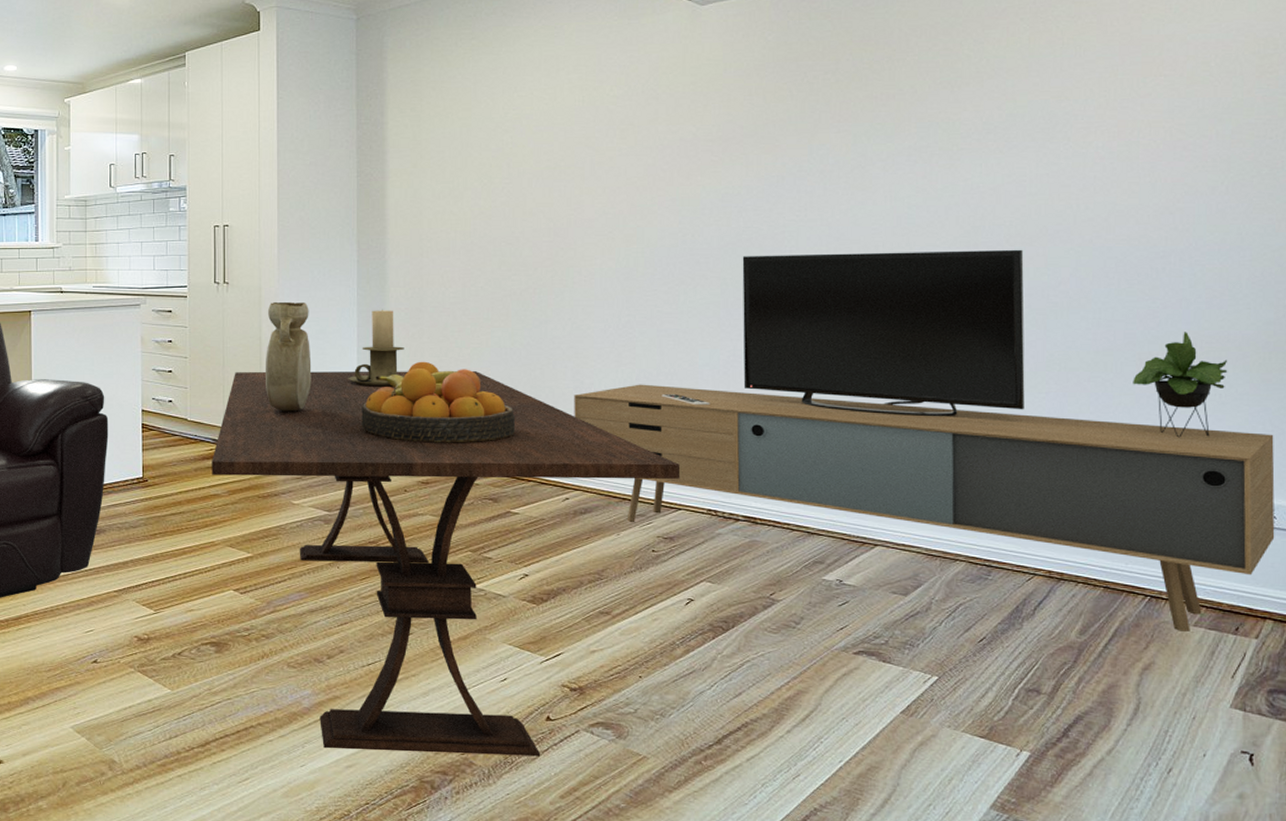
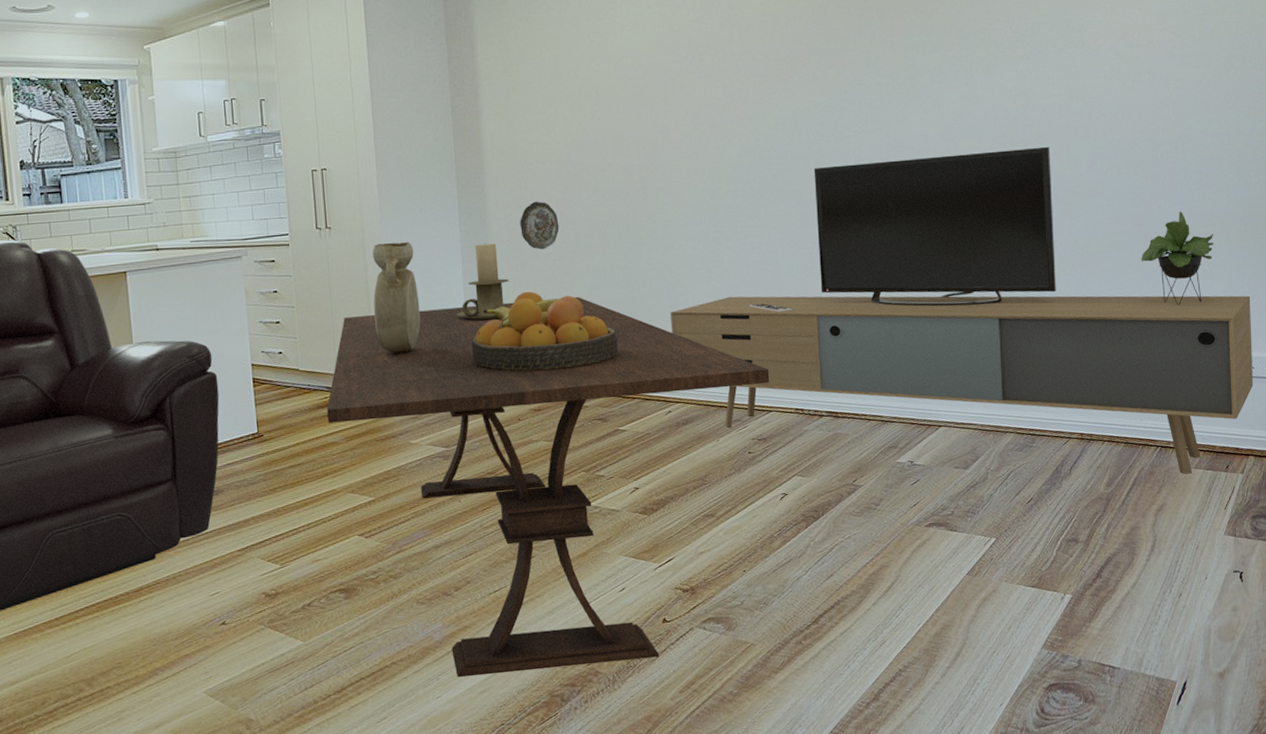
decorative plate: none [420,270,460,320] -> present [520,201,559,250]

